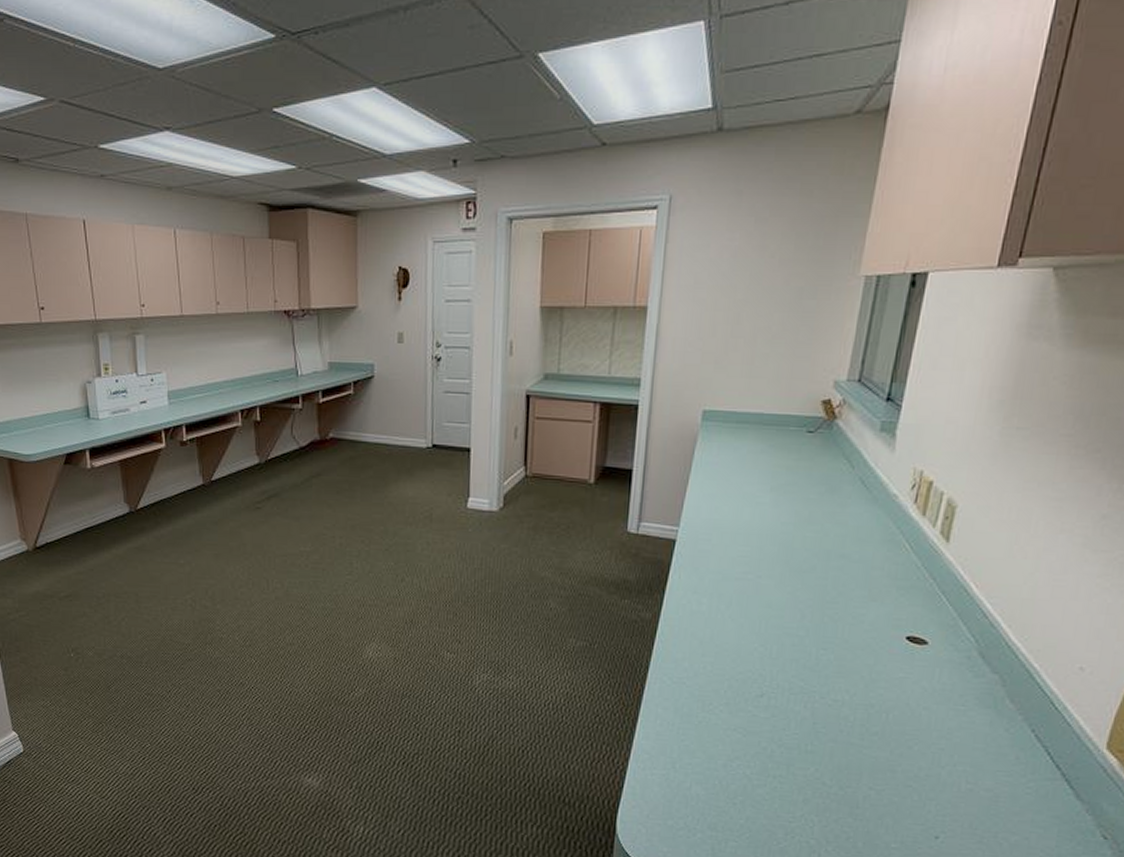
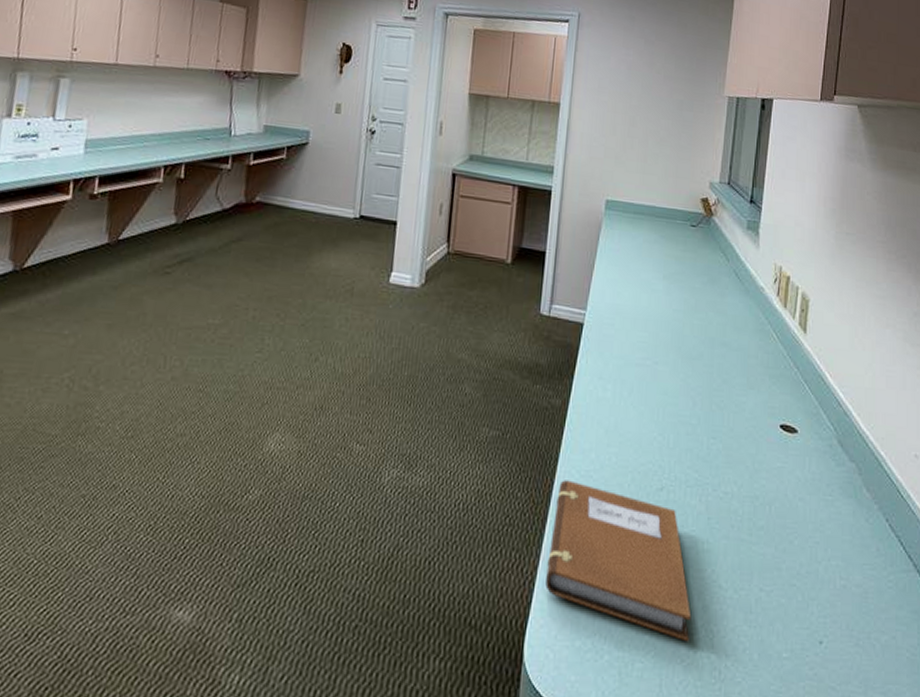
notebook: none [637,685,791,828] -> present [545,480,692,642]

